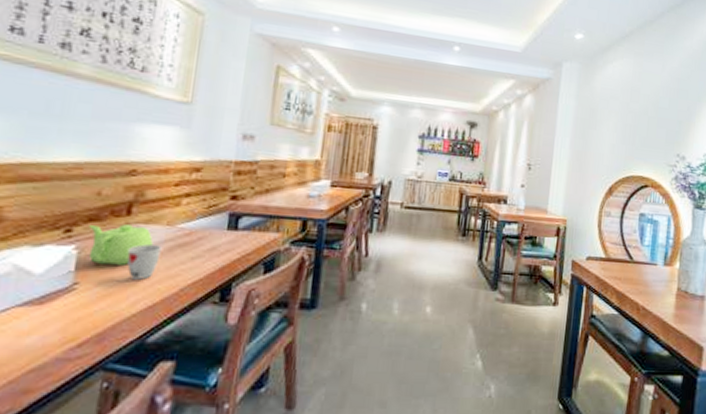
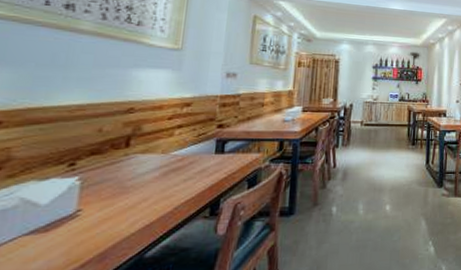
teapot: present [88,224,153,265] -> none [90,155,150,191]
cup: present [127,244,162,280] -> none [126,171,157,203]

